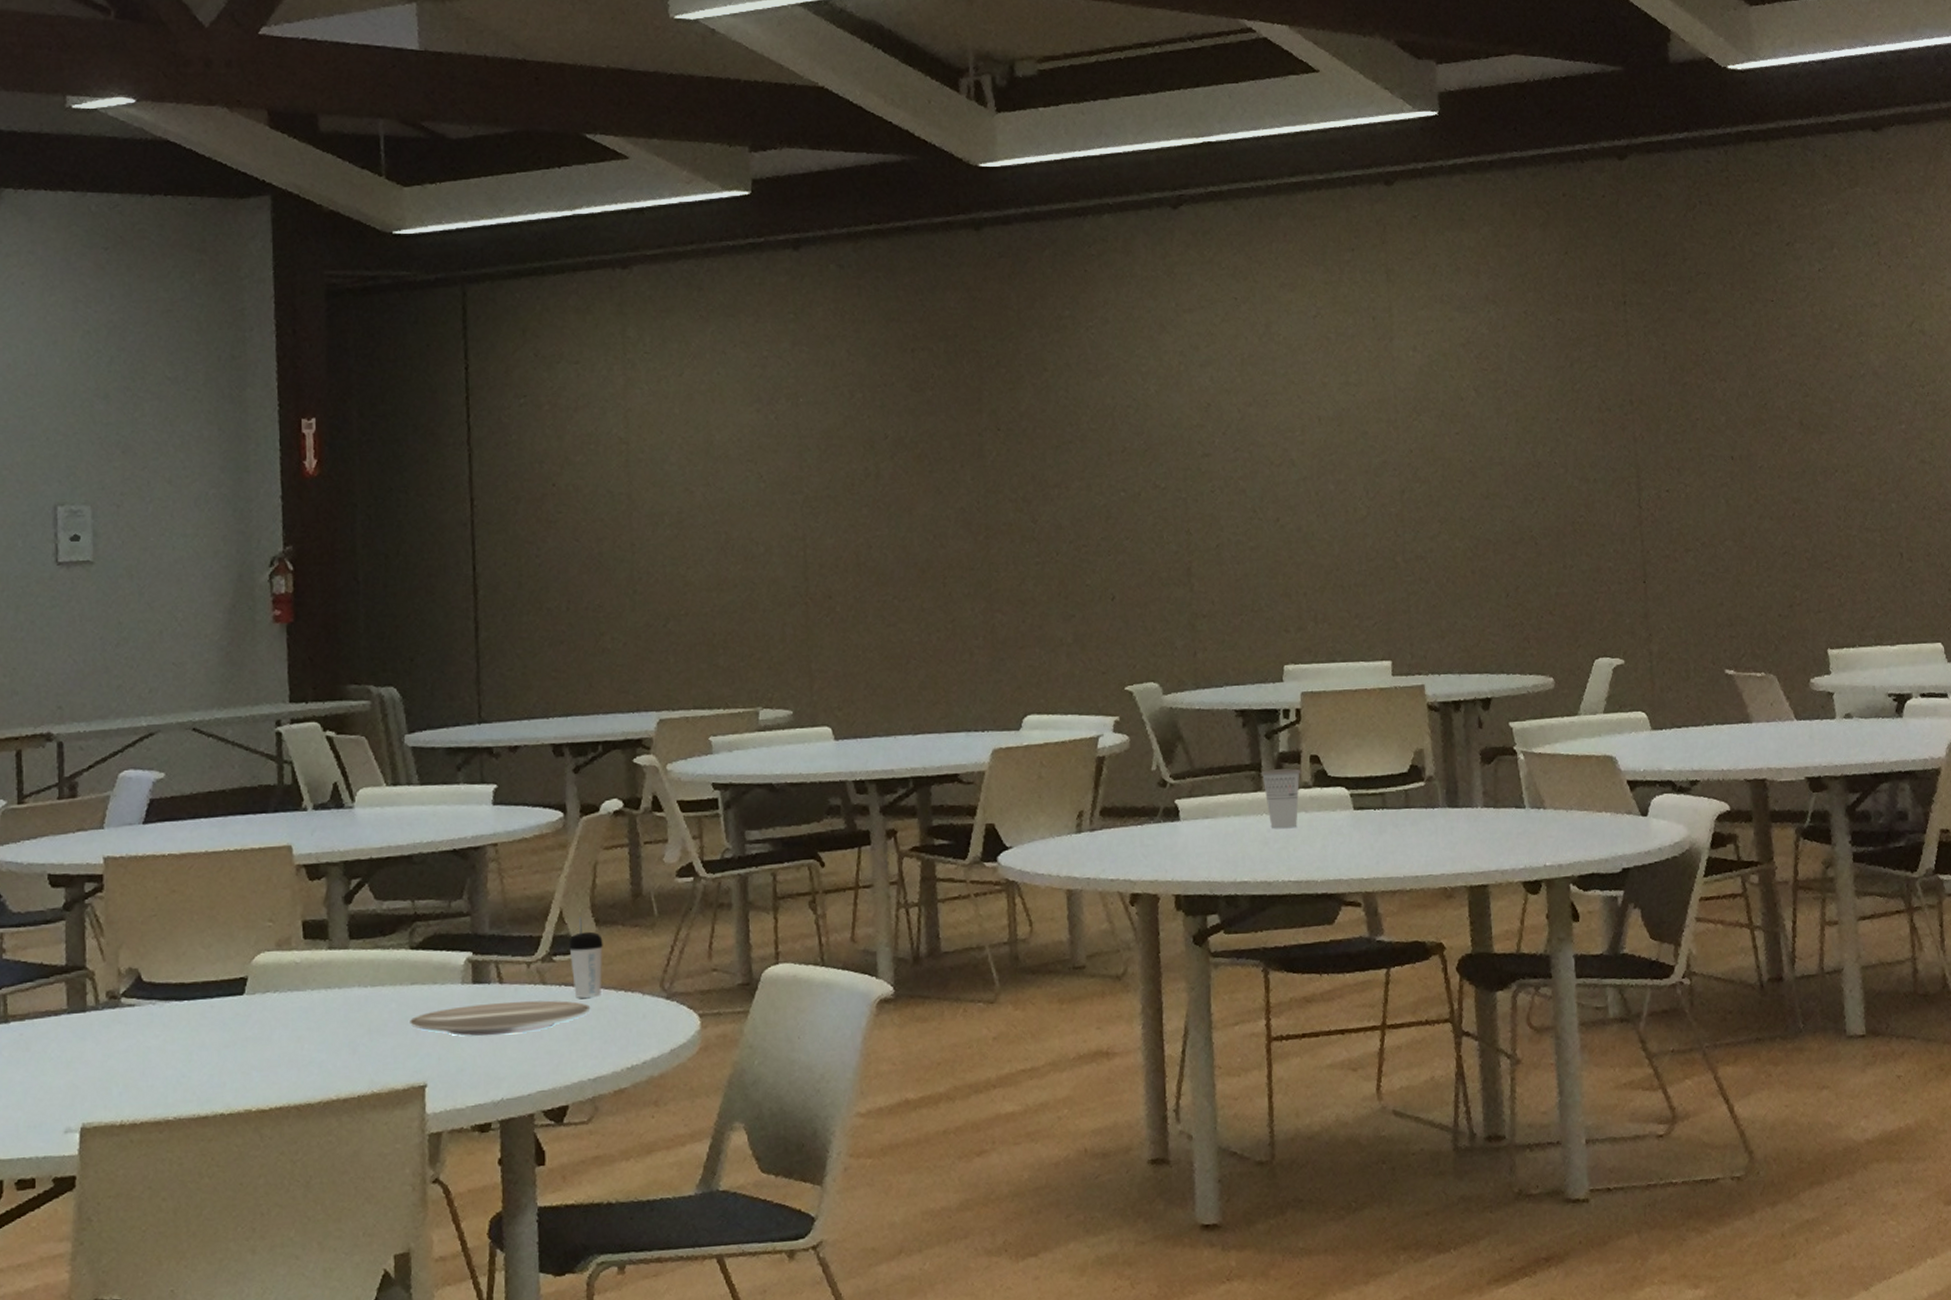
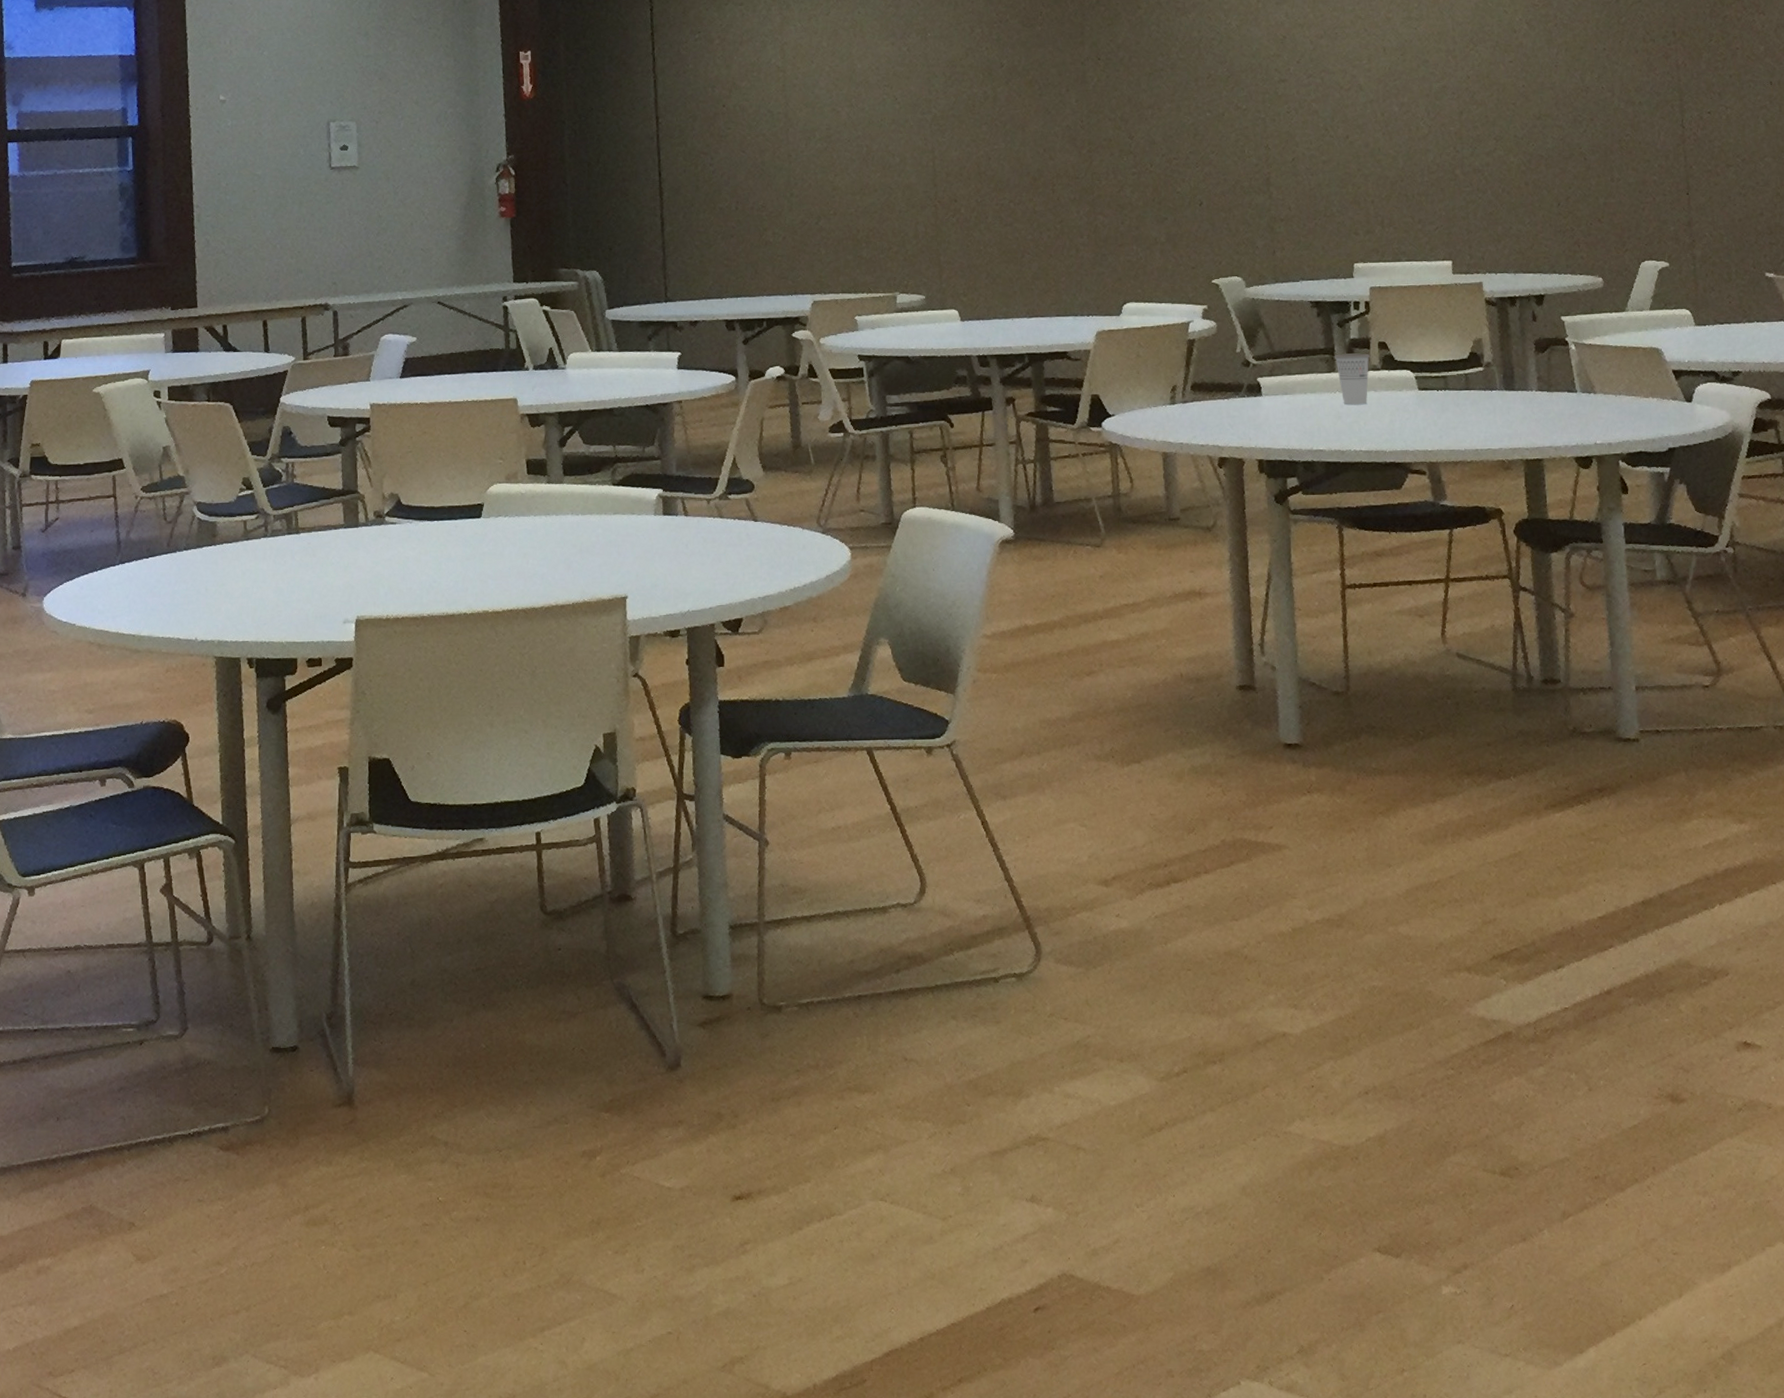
plate: present [410,1000,591,1037] -> none [613,531,760,559]
beverage cup: present [569,917,603,998] -> none [741,463,769,530]

